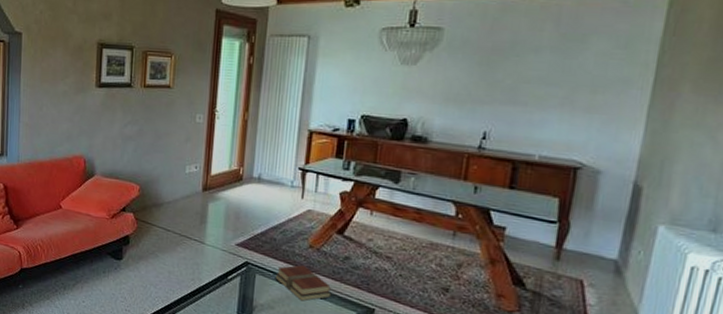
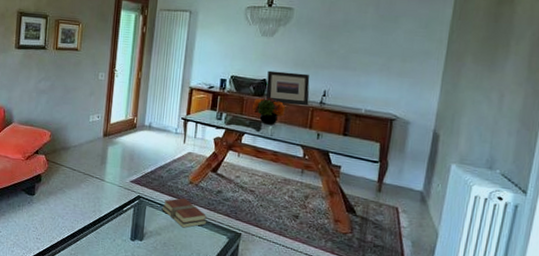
flower arrangement: none [389,140,433,176] -> present [252,96,286,125]
picture frame: none [406,108,465,151] -> present [266,70,310,105]

